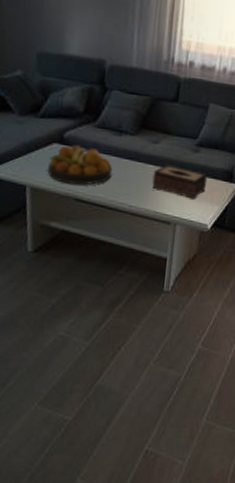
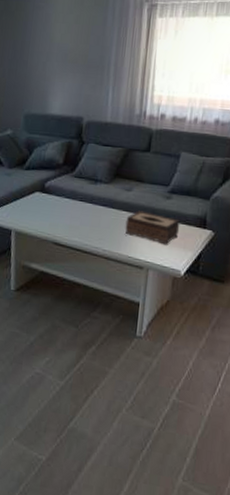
fruit bowl: present [47,145,113,185] -> none [30,193,88,230]

